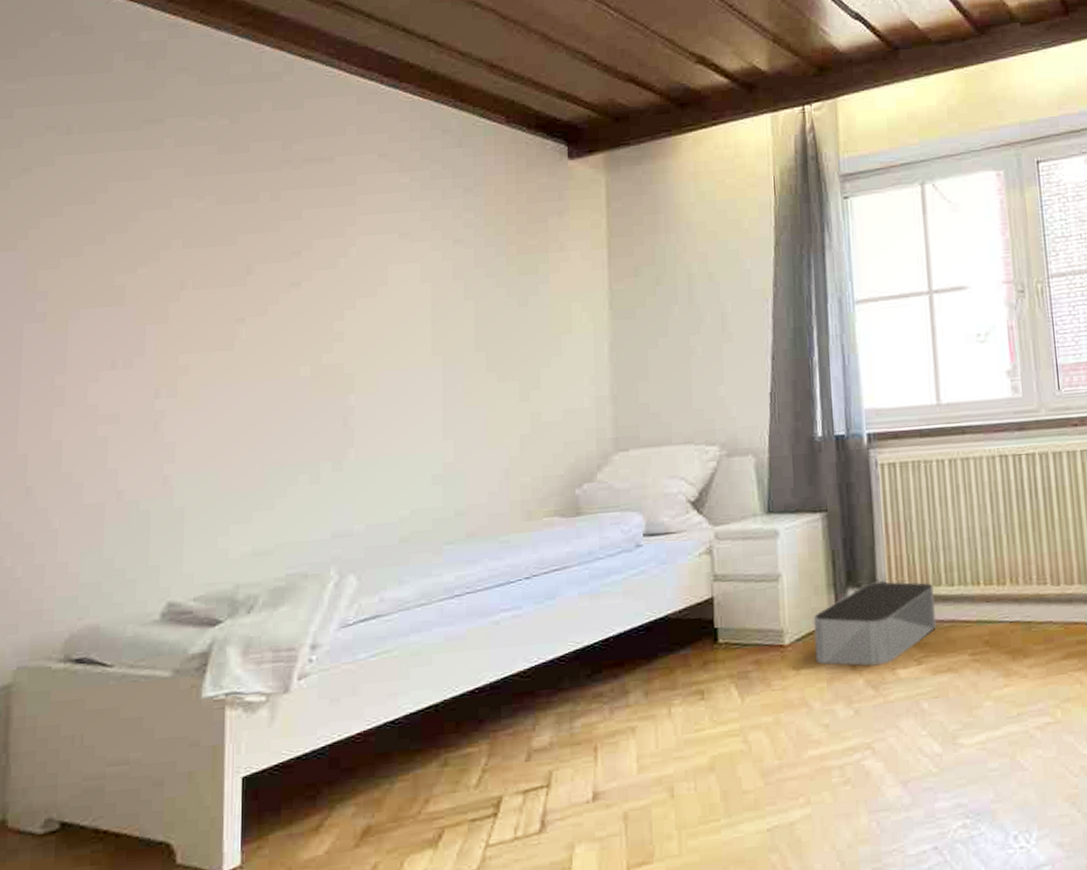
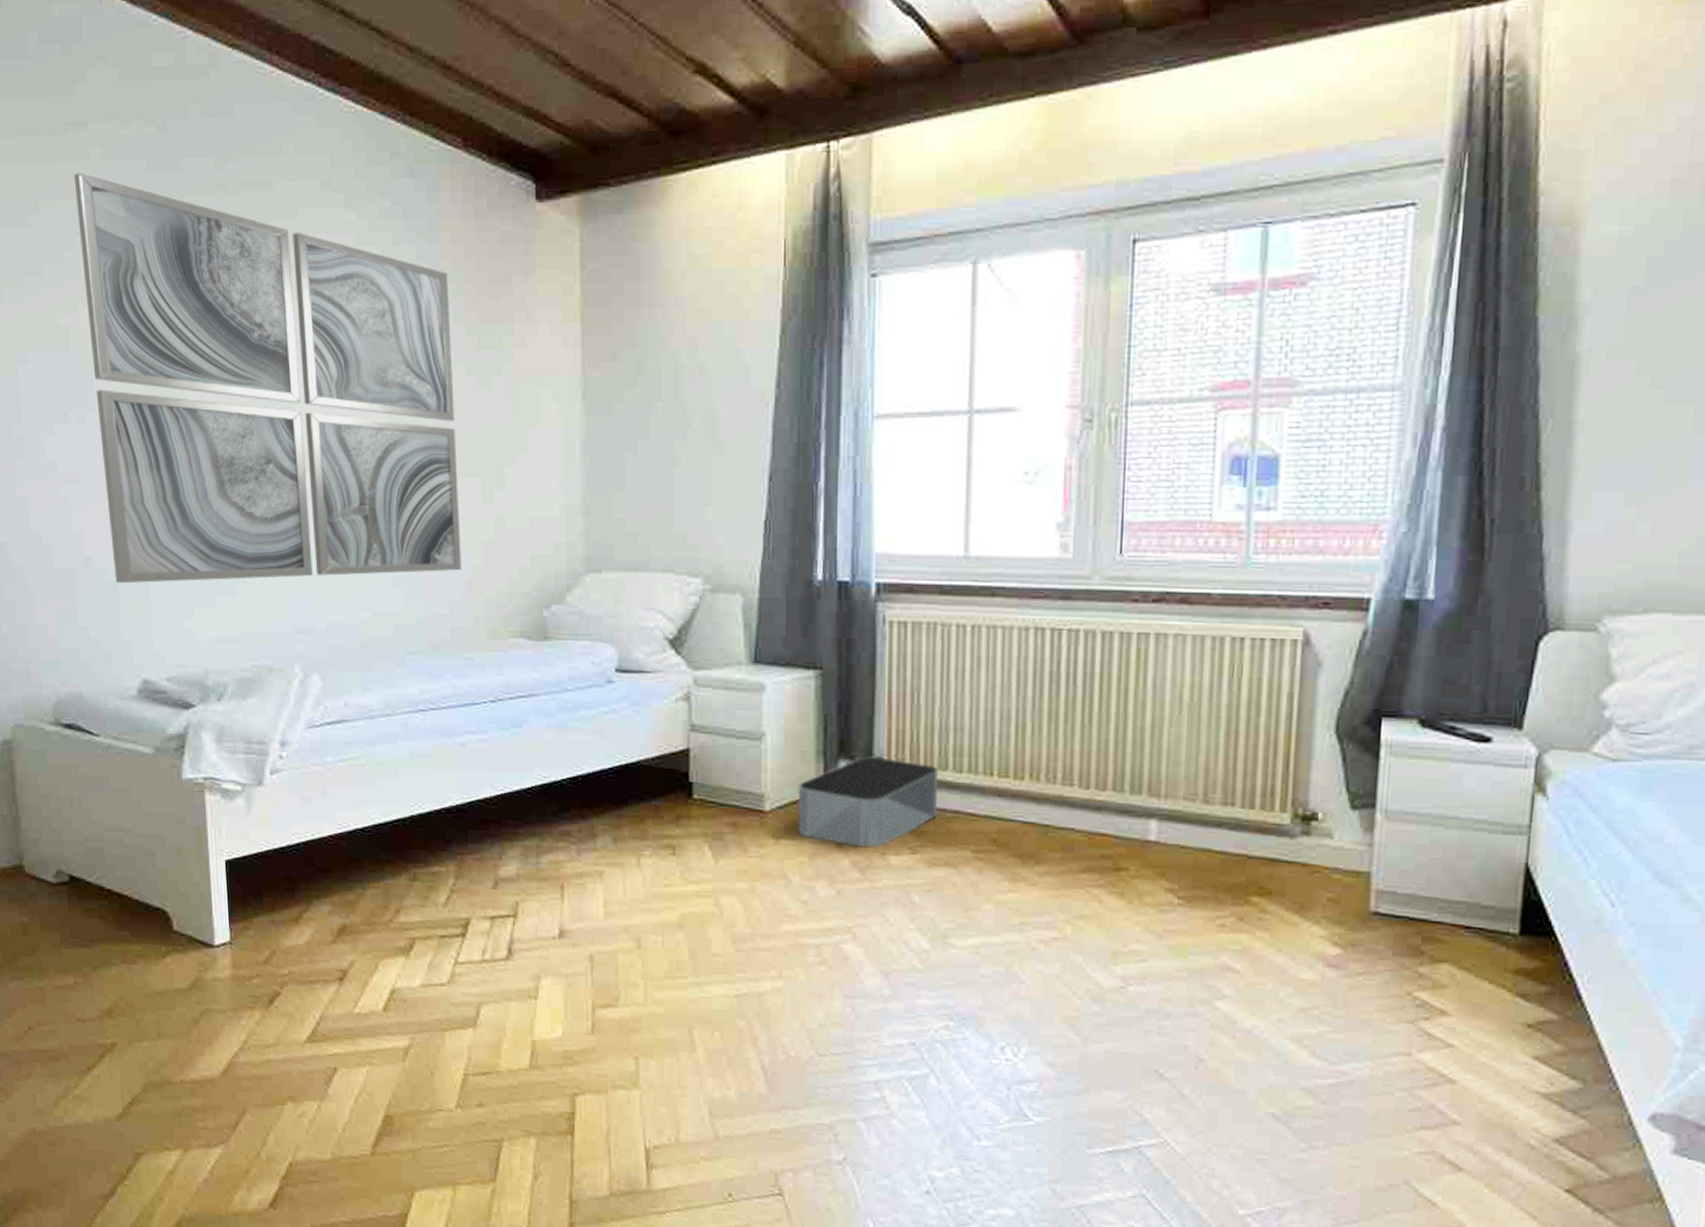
wall art: none [145,158,499,512] -> present [73,172,462,584]

